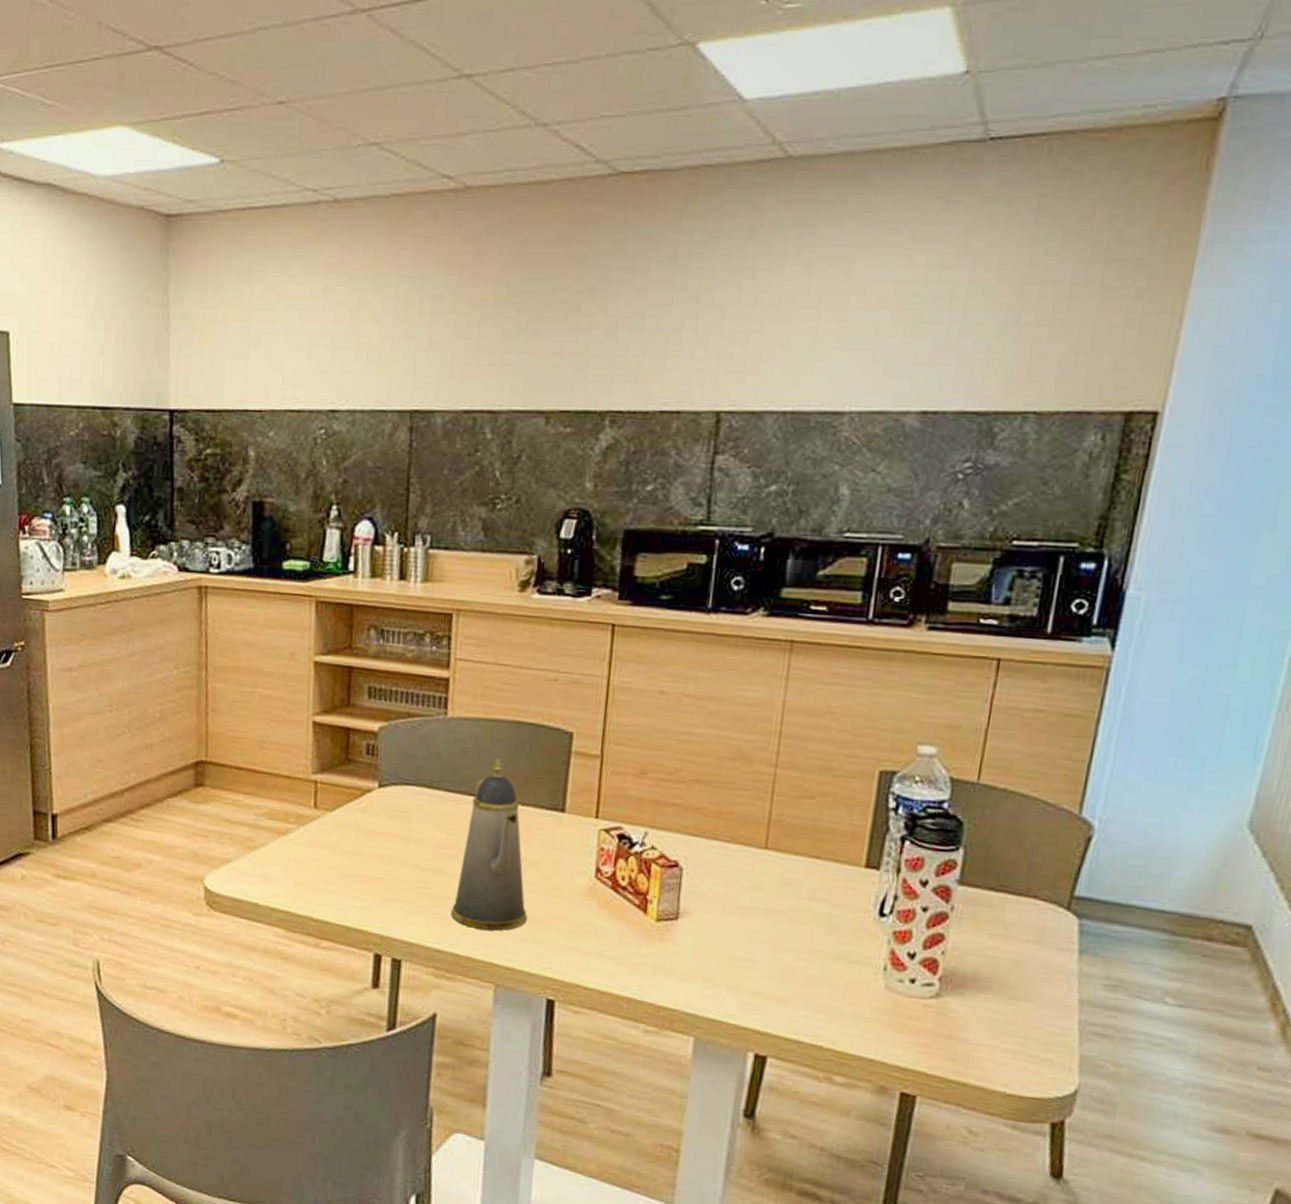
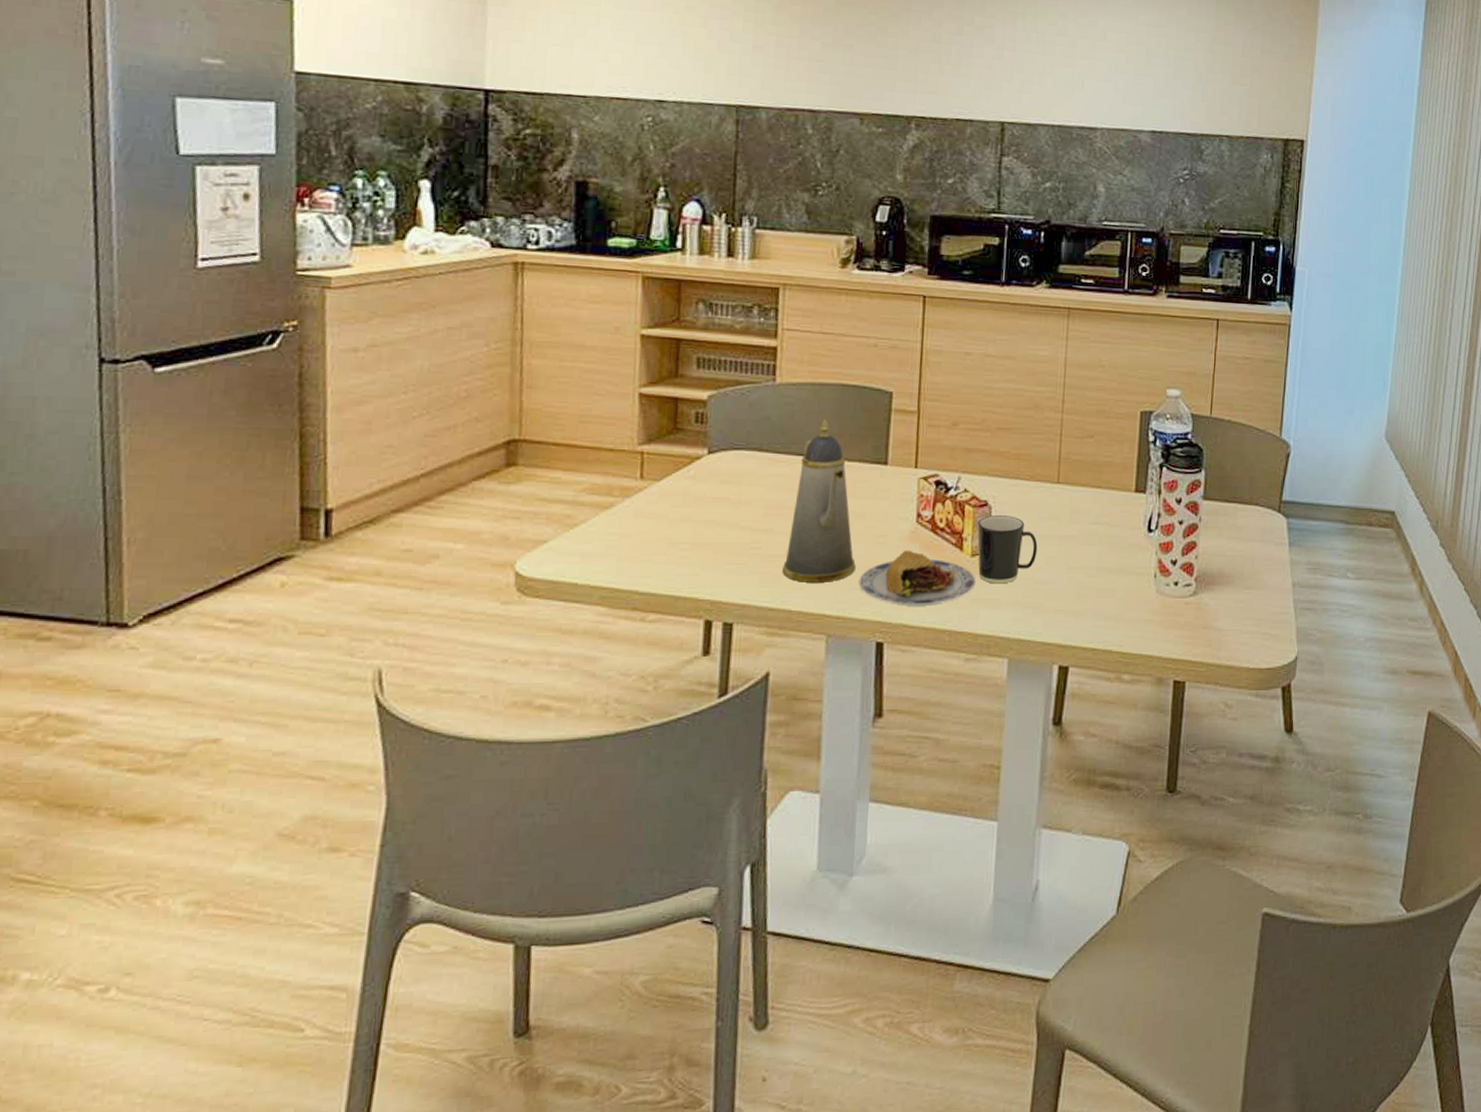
sandwich: none [530,906,661,969] -> present [858,550,976,606]
mug: none [663,878,737,956] -> present [977,515,1038,584]

